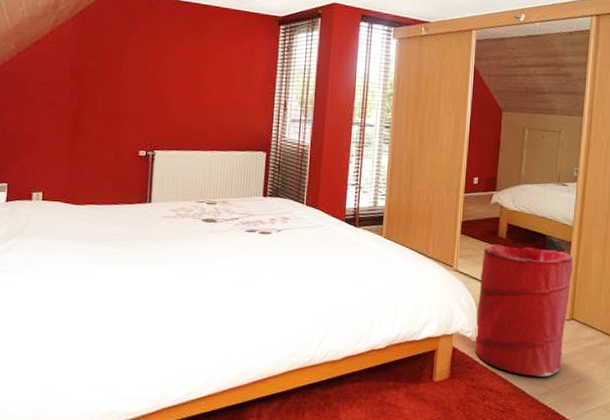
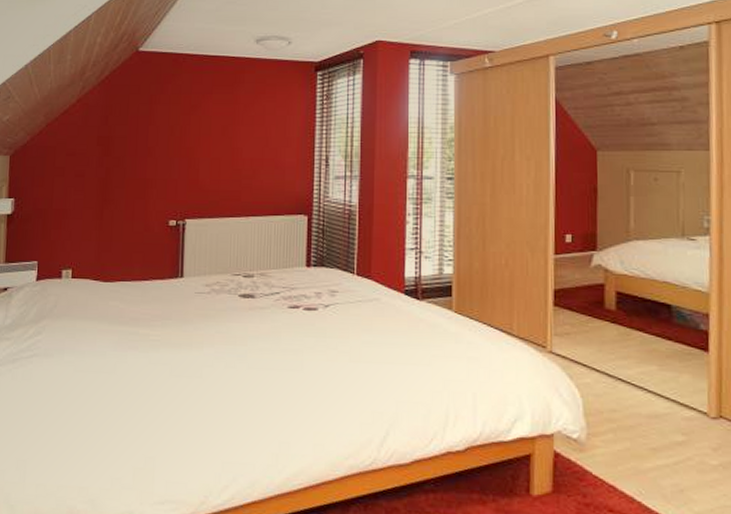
laundry hamper: present [475,244,573,377] -> none [583,318,716,495]

